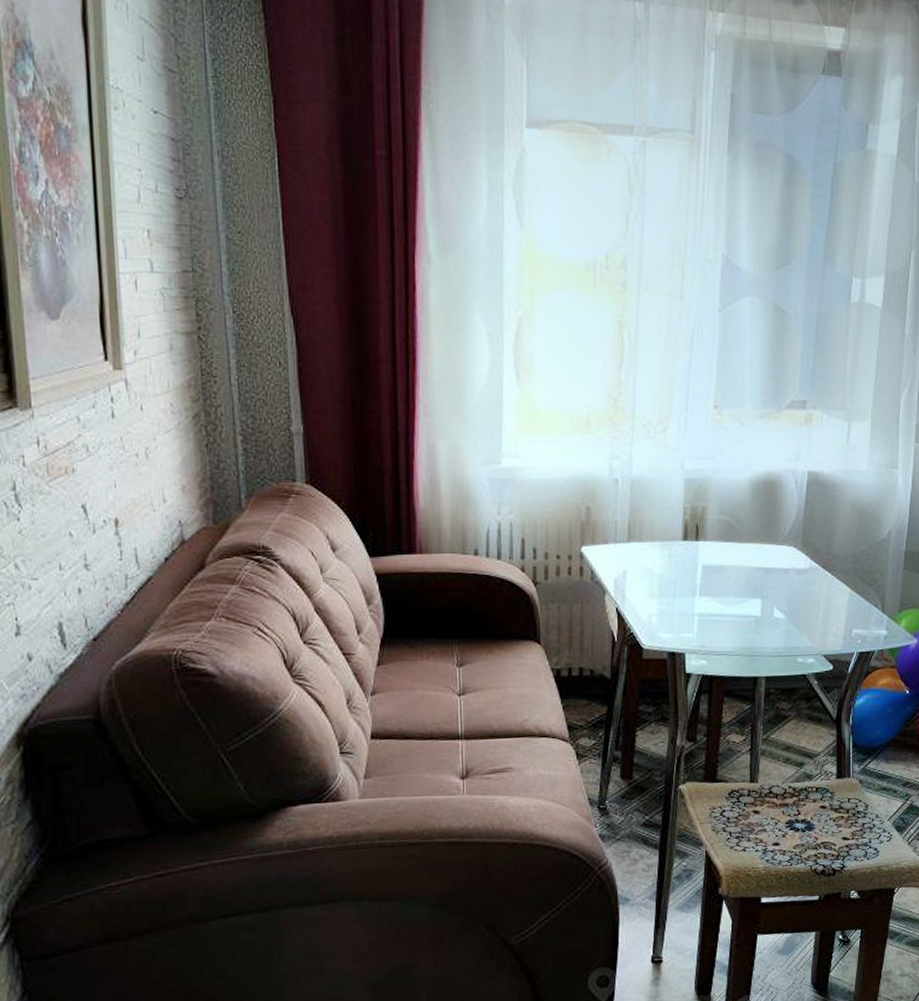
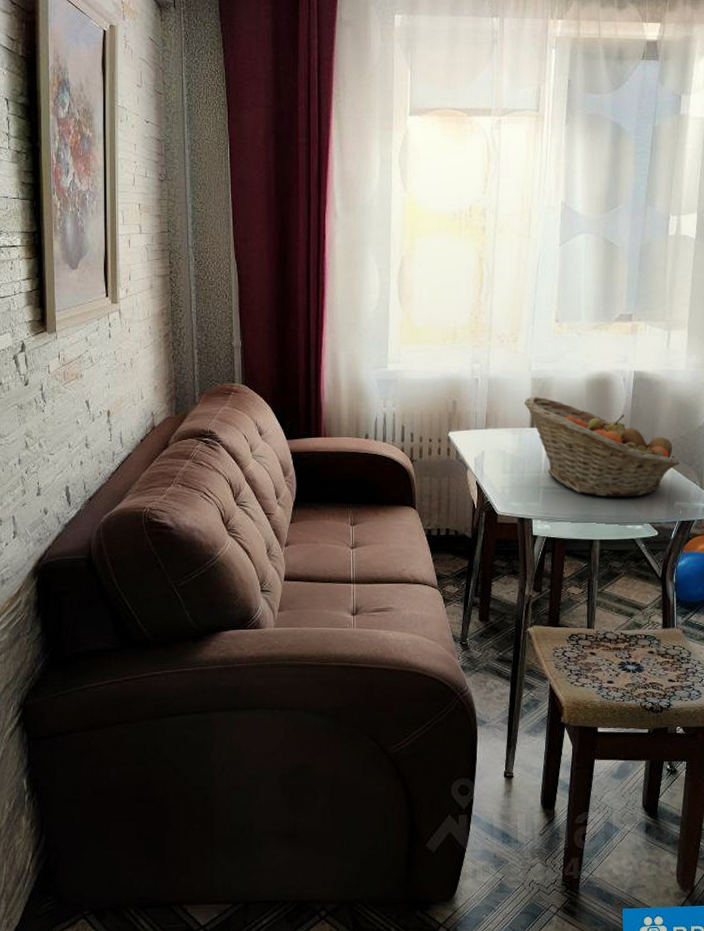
fruit basket: none [675,501,859,626] -> present [524,396,680,498]

